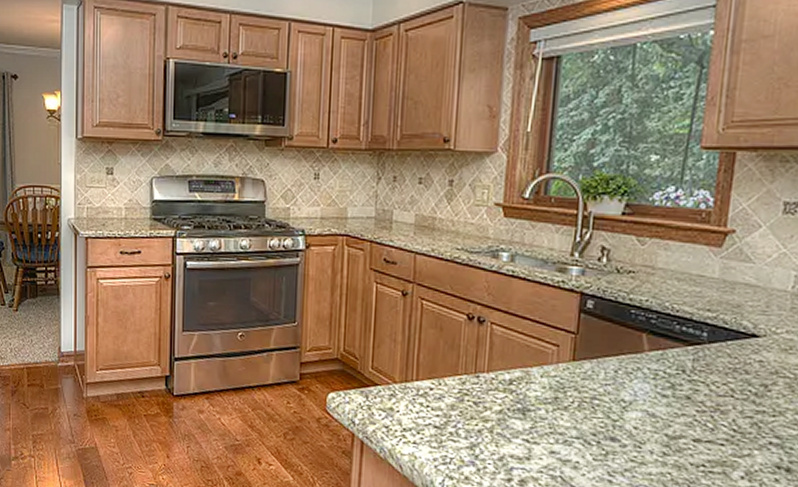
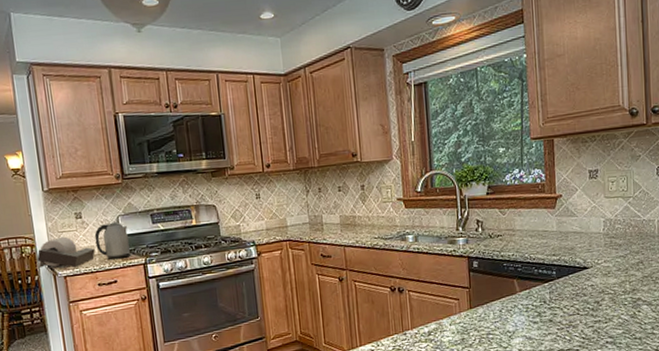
paper towel holder: none [60,192,122,230] -> present [37,236,95,268]
kettle: none [124,184,160,227] -> present [94,222,130,260]

